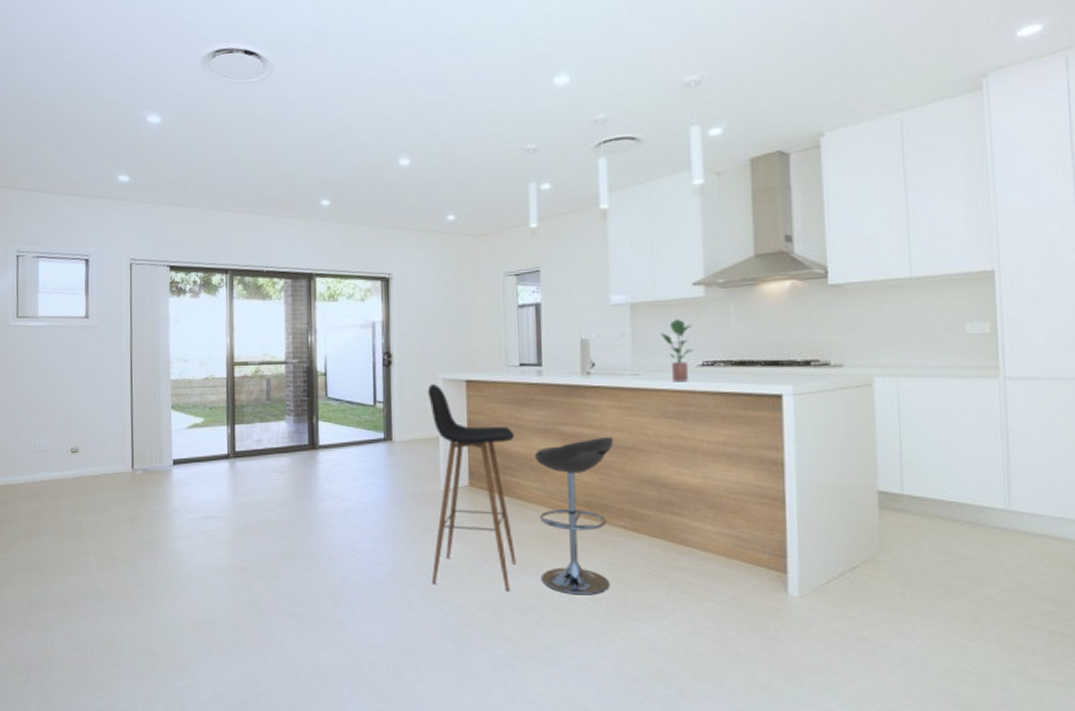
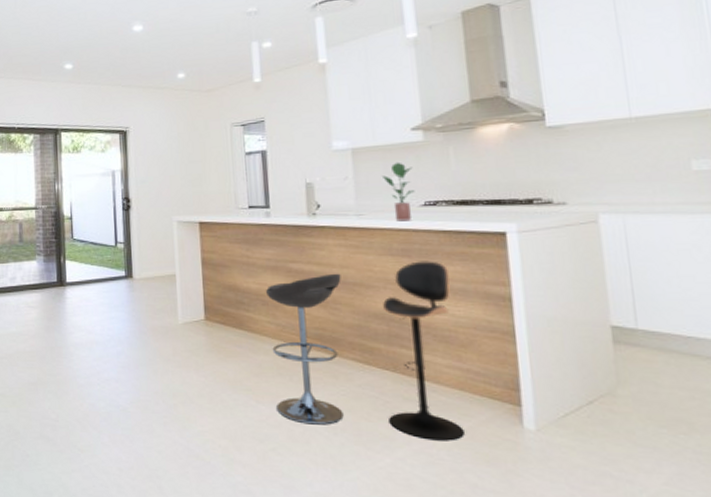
bar stool: present [427,384,516,592] -> none [163,226,252,420]
bar stool: none [654,424,730,610] -> present [382,261,464,441]

